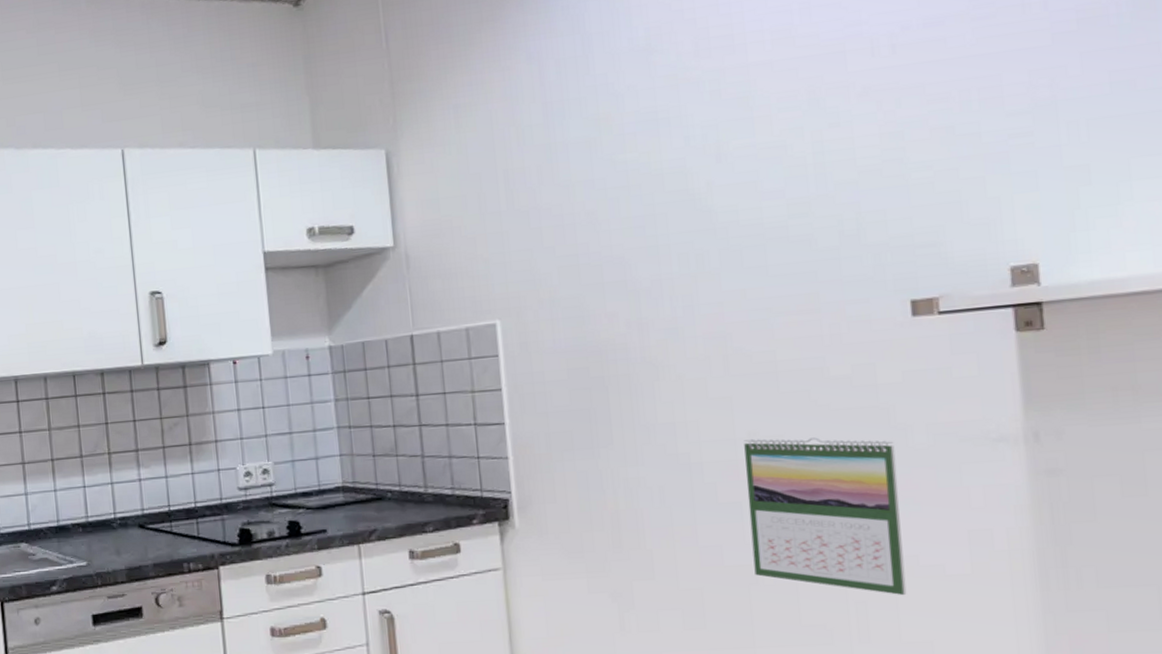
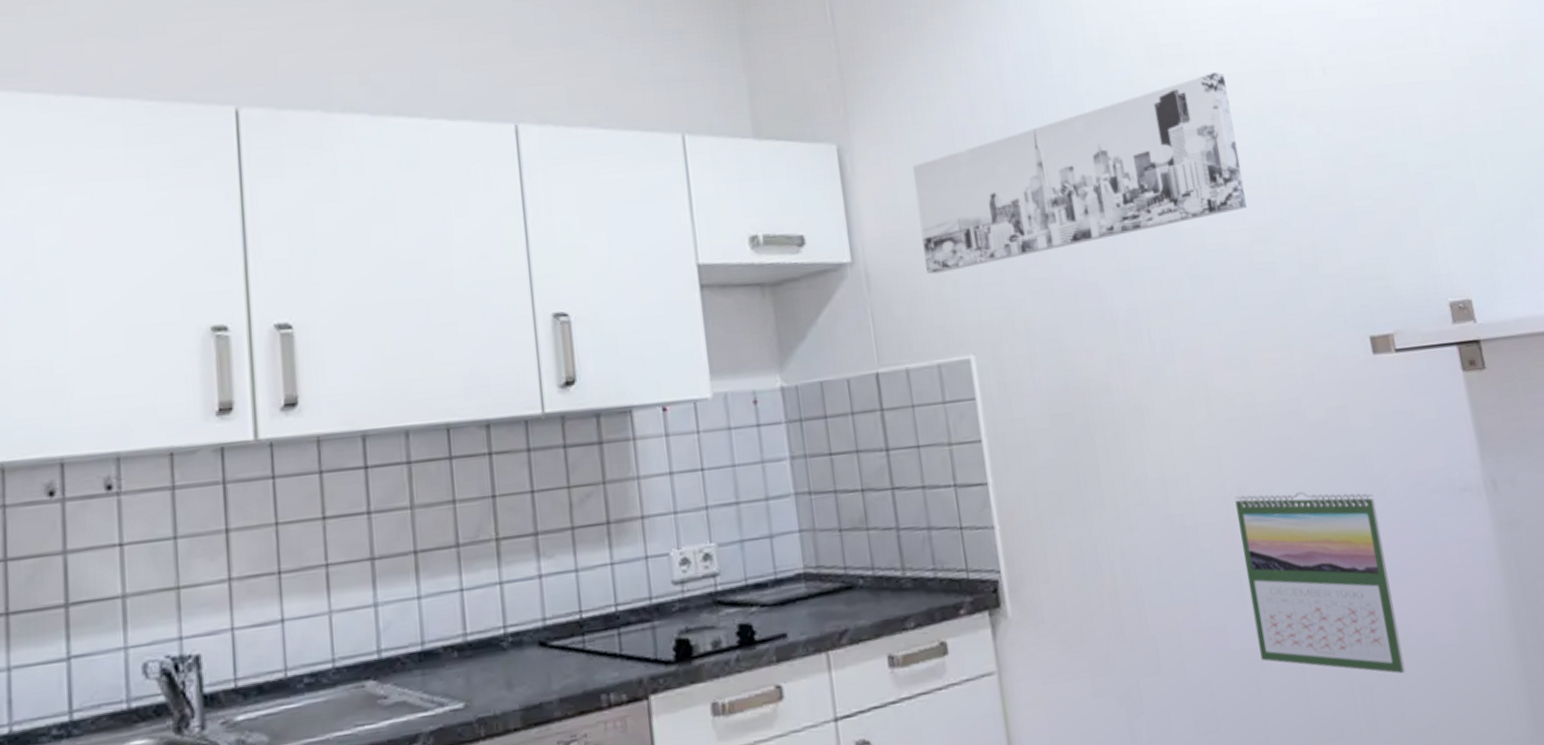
wall art: none [453,59,788,255] -> present [912,72,1247,275]

